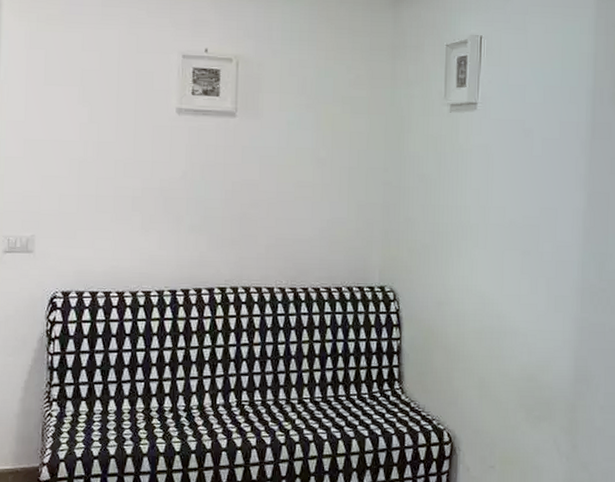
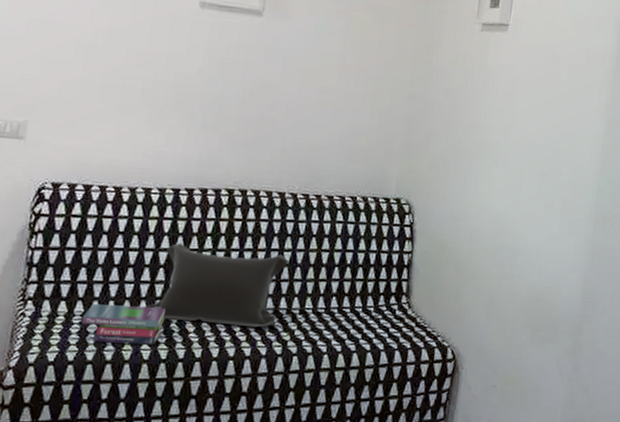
books: none [101,403,175,438] -> present [81,304,165,345]
cushion: none [155,341,284,418] -> present [144,243,290,328]

